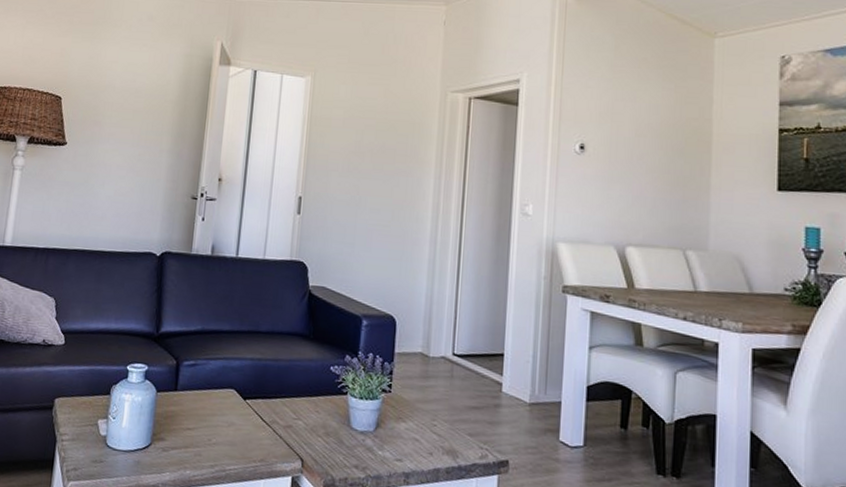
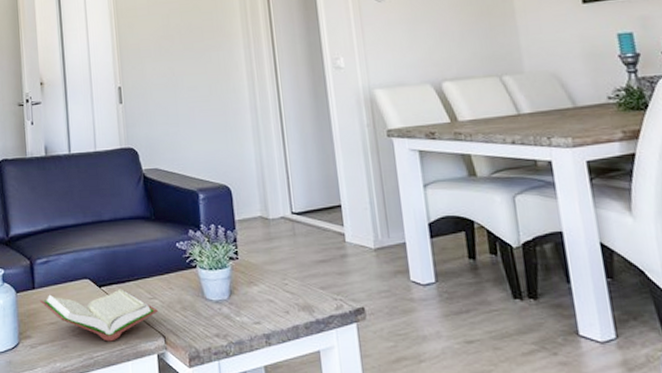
book: none [179,398,300,457] -> present [39,289,158,342]

